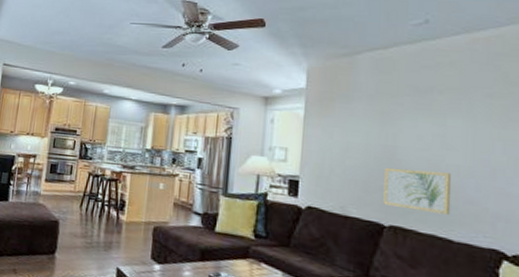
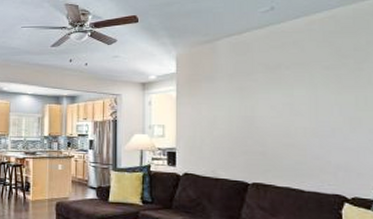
wall art: present [383,168,452,215] -> none [246,134,301,169]

